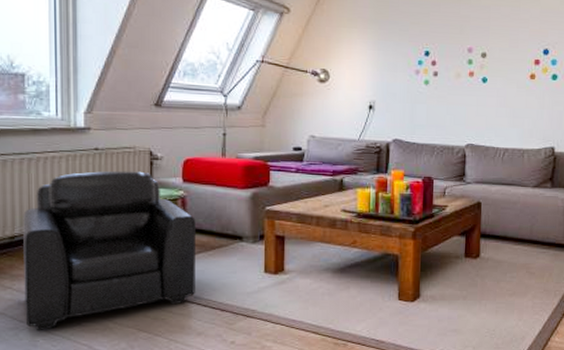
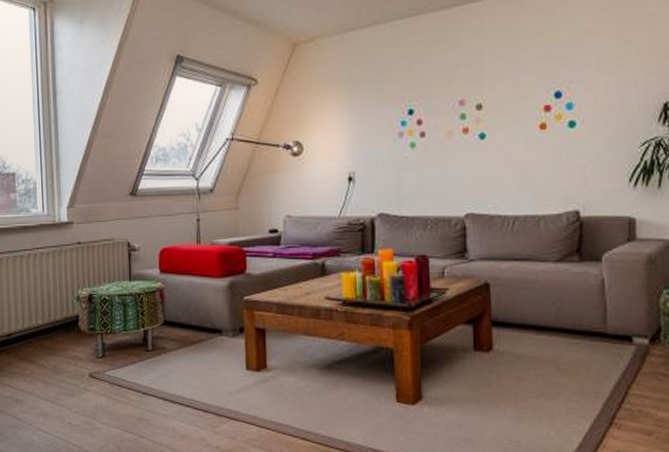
armchair: present [23,170,196,331] -> none [17,264,177,430]

